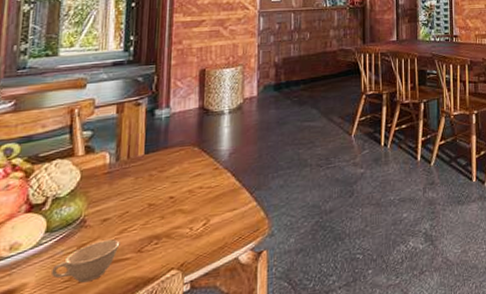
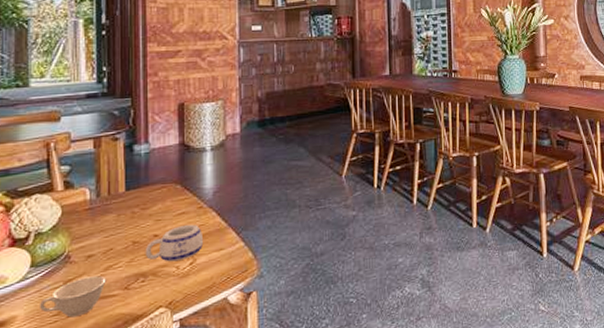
mug: none [160,185,218,224] -> present [145,224,204,262]

